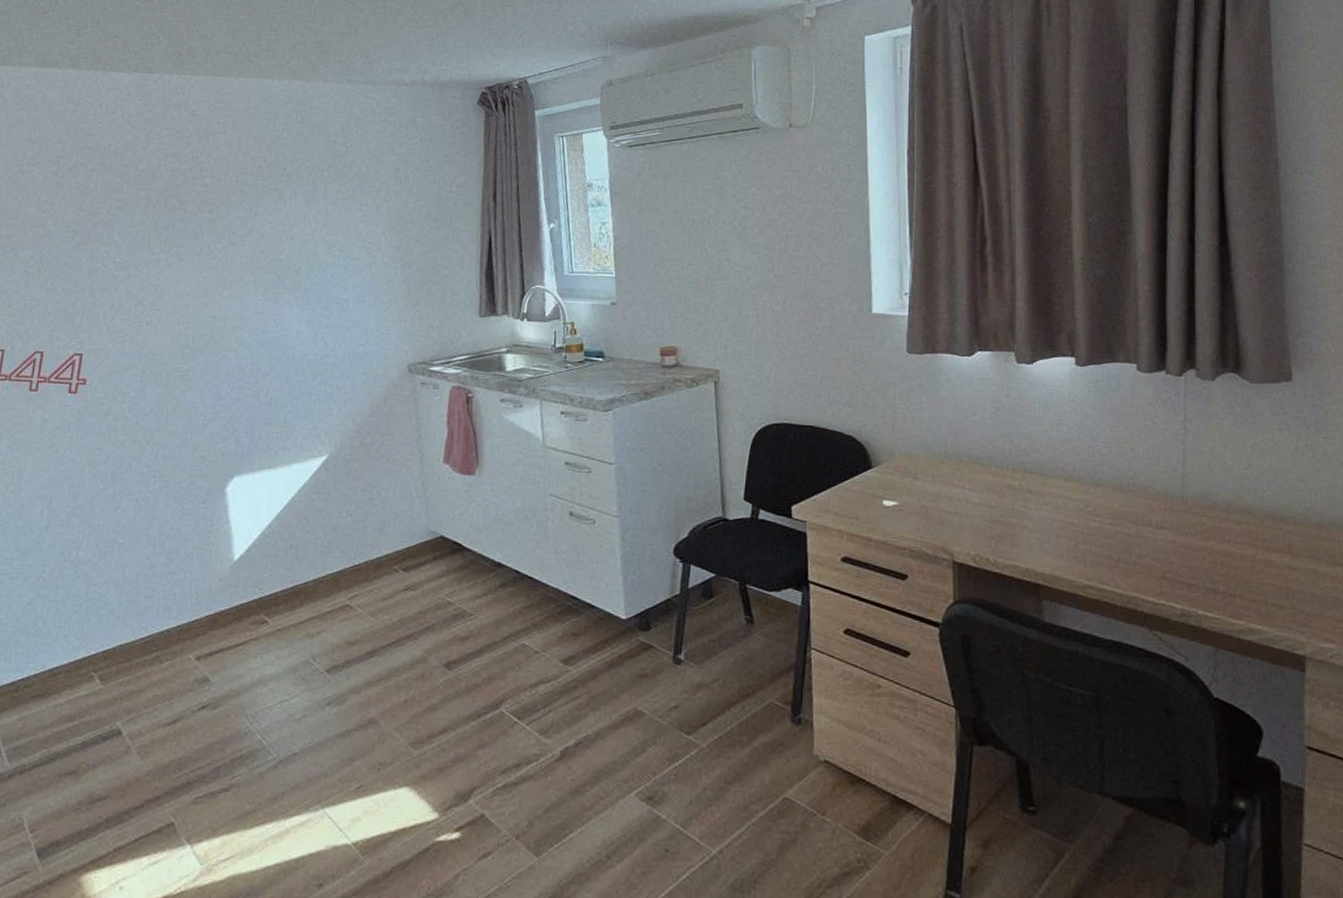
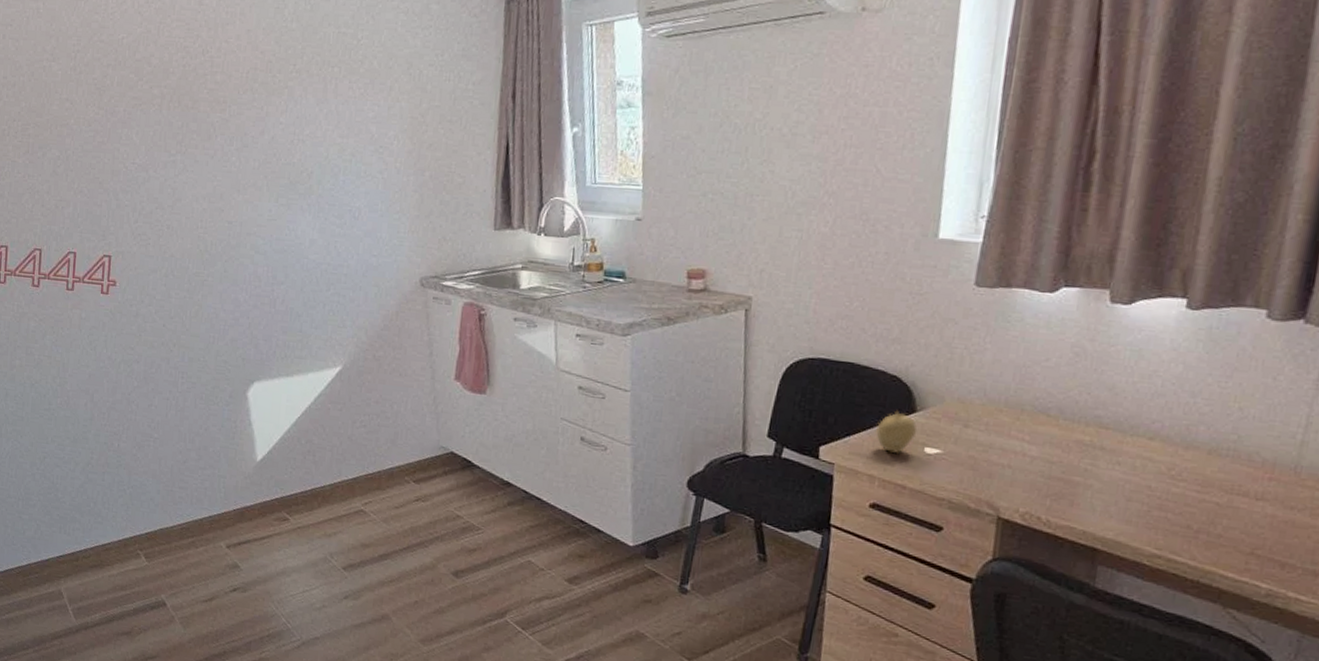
fruit: none [840,467,875,507] -> present [875,410,917,453]

